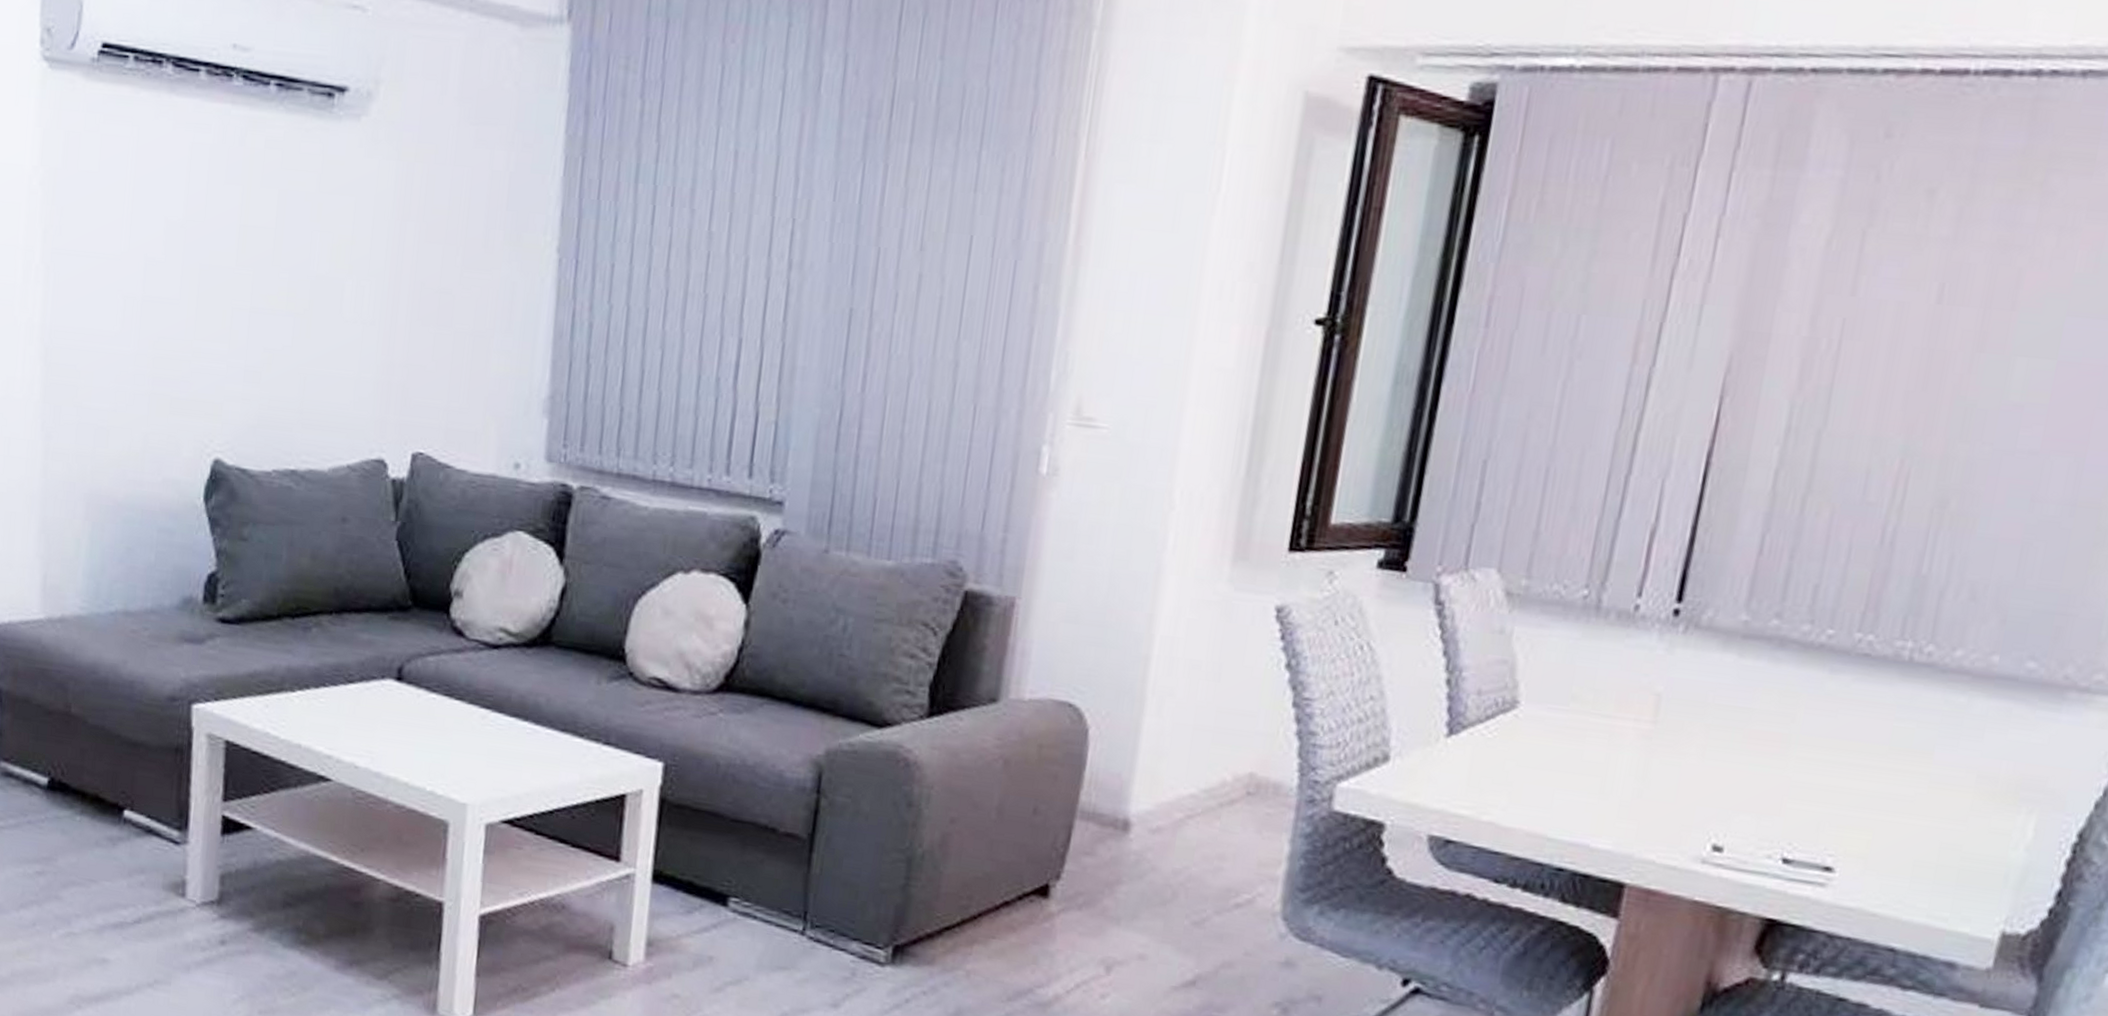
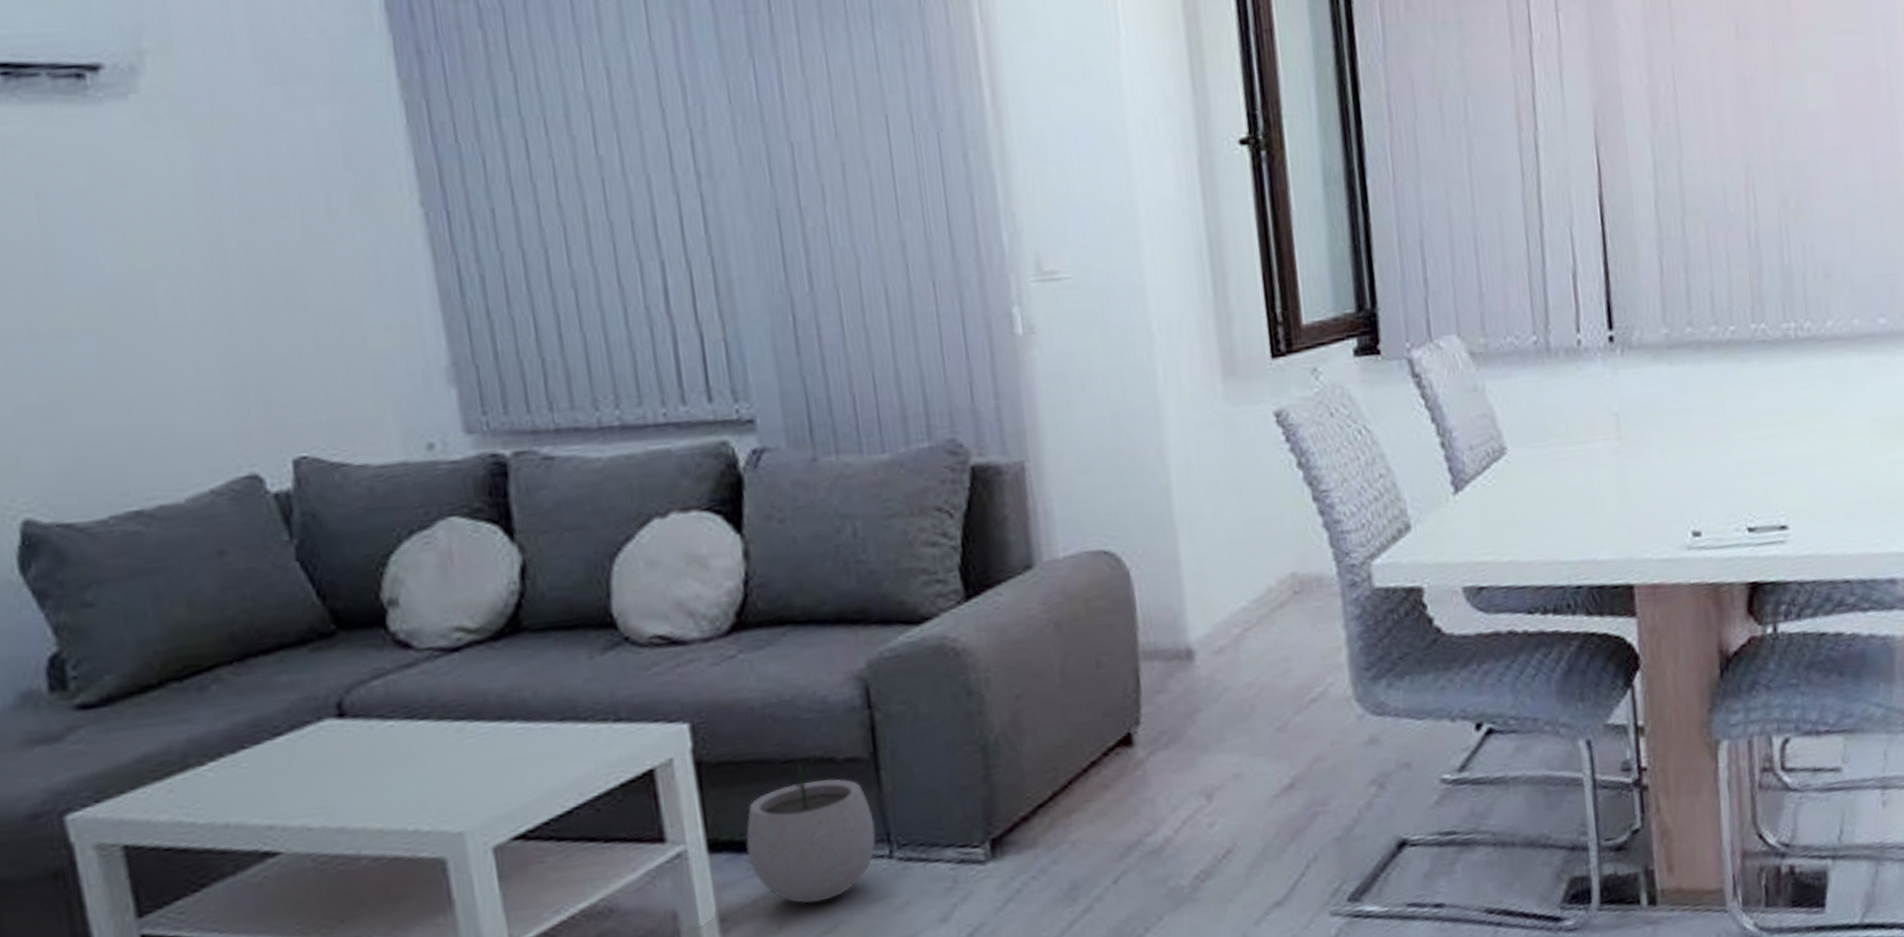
plant pot: none [683,813,797,955] -> present [745,751,876,904]

